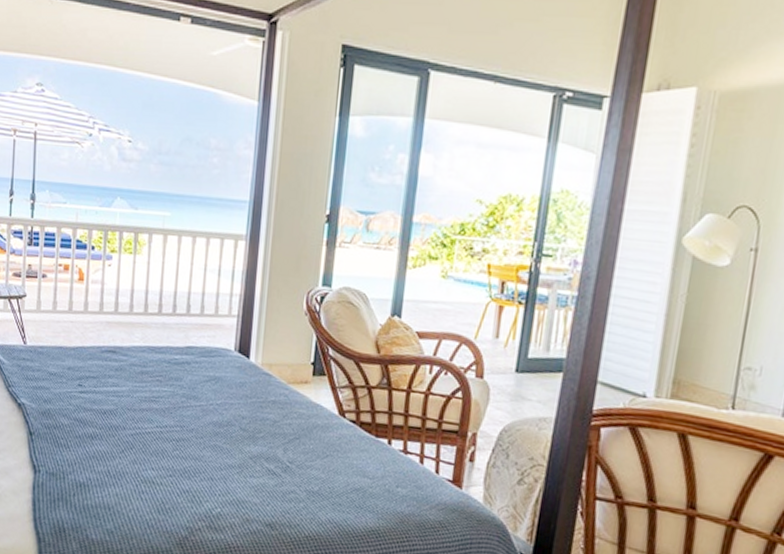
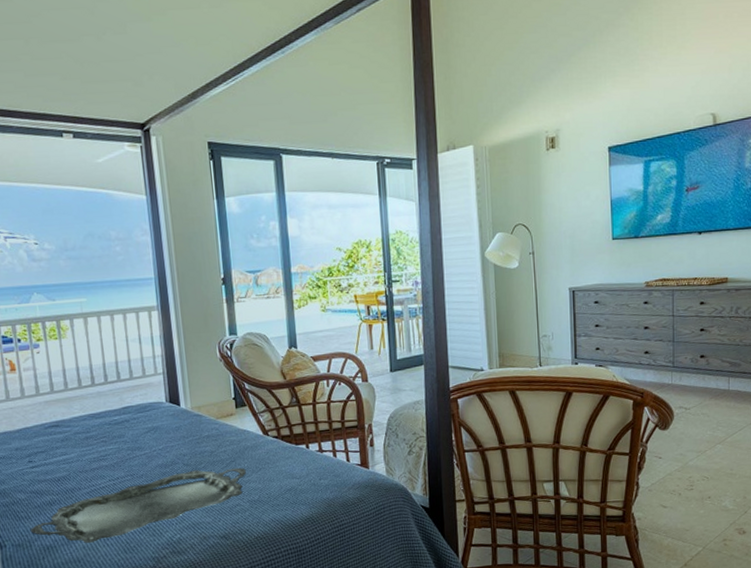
serving tray: none [66,437,311,493] -> present [30,467,247,543]

